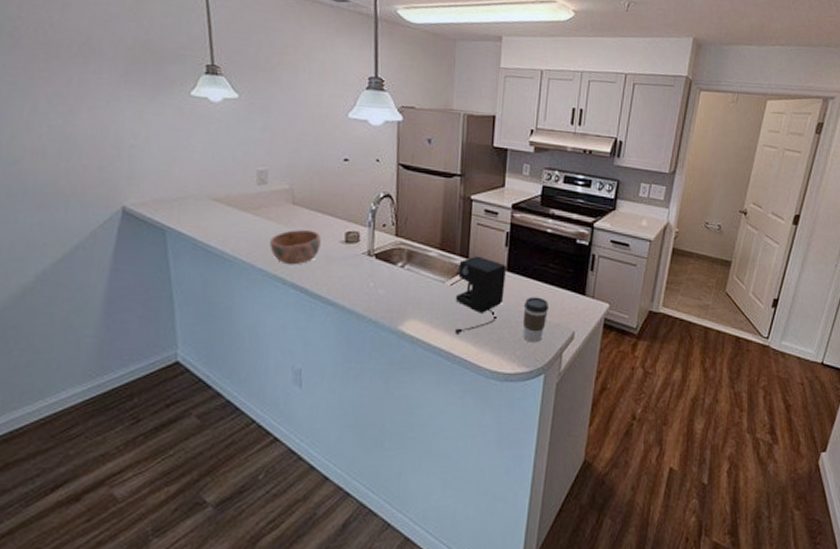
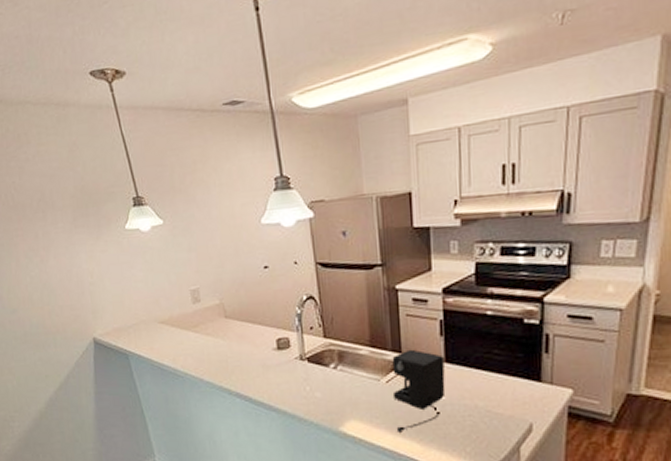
bowl: present [269,230,321,265] -> none [212,341,256,376]
coffee cup: present [523,297,549,343] -> none [468,387,498,438]

